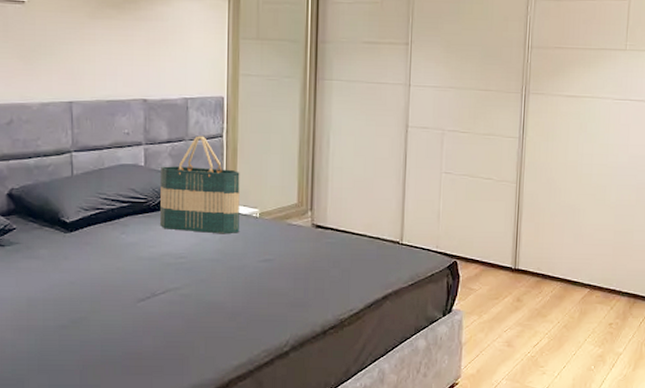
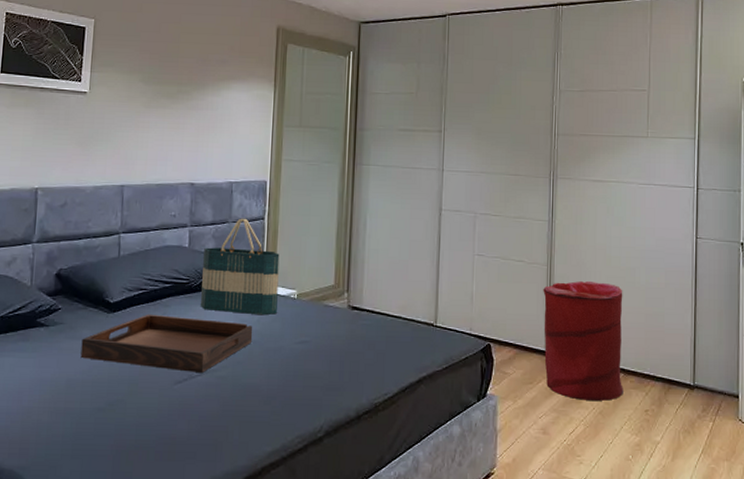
serving tray: none [40,233,215,292] -> present [80,314,253,374]
laundry hamper: none [511,199,593,315] -> present [543,281,623,401]

